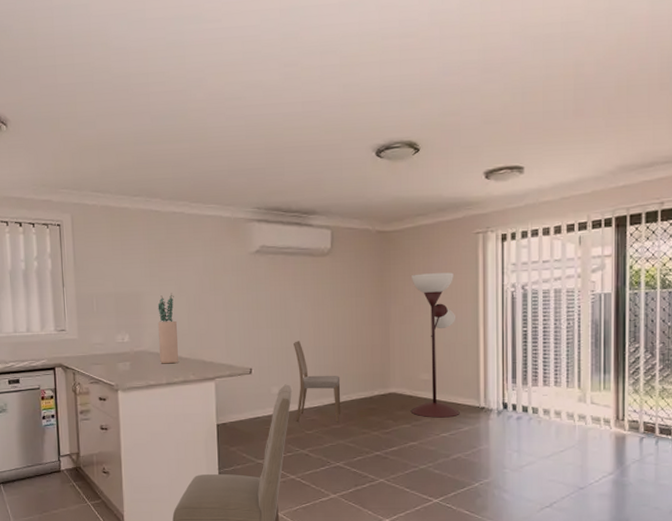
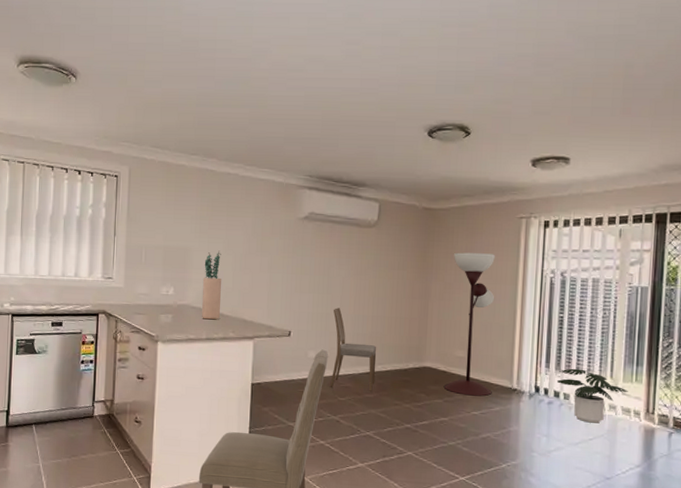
potted plant: none [524,381,597,435] -> present [556,368,628,423]

